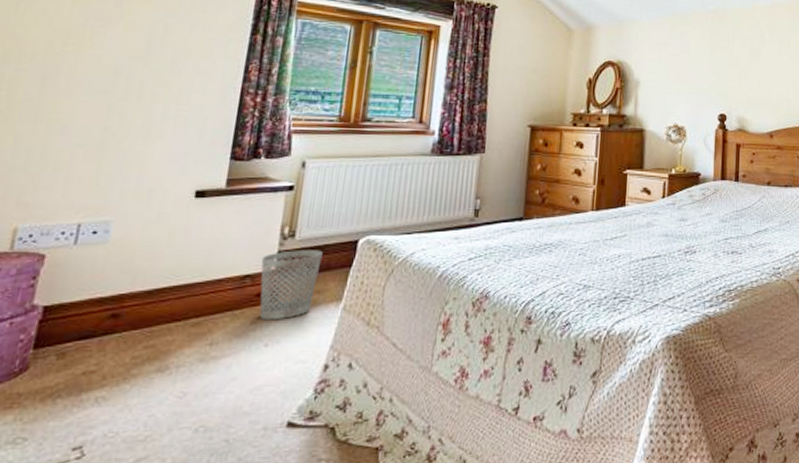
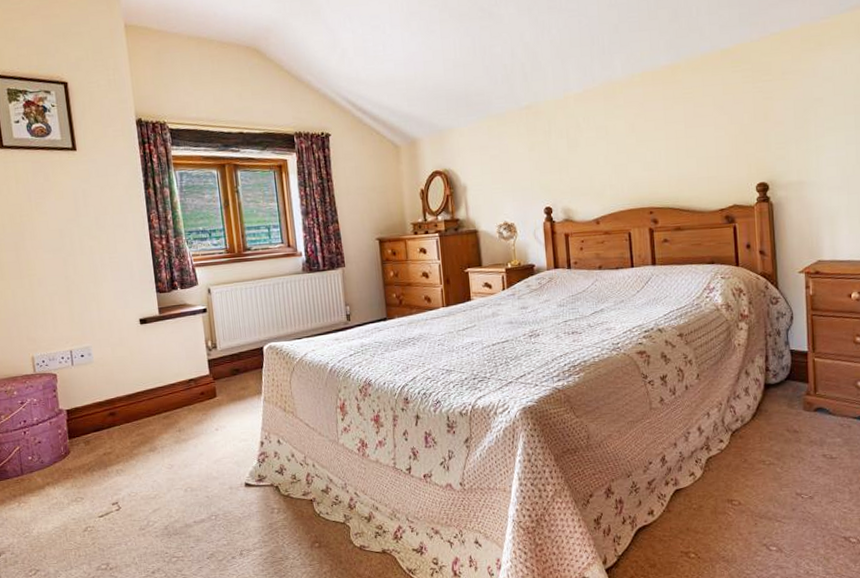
wastebasket: present [259,250,323,321] -> none [198,357,241,412]

